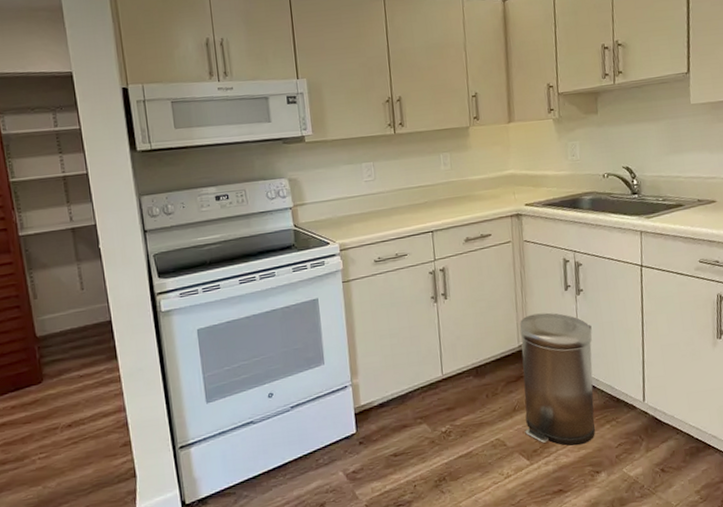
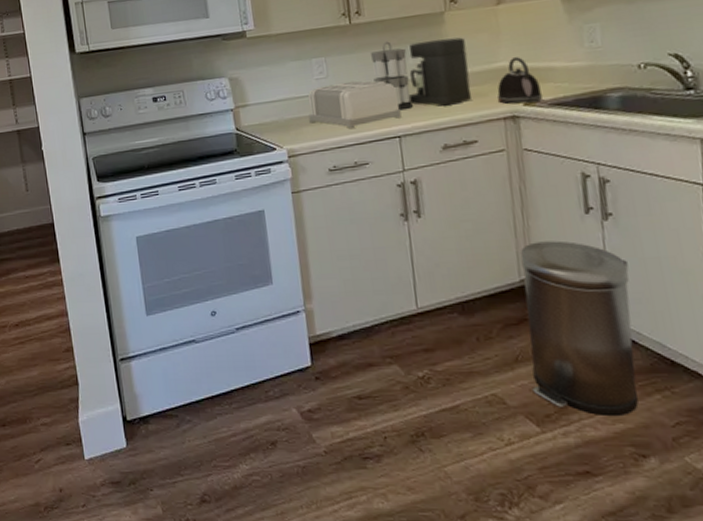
toaster: none [358,183,434,226] -> present [308,80,402,130]
spice rack: none [410,150,443,210] -> present [369,41,413,111]
coffee maker: none [439,148,488,206] -> present [408,37,472,106]
kettle: none [506,166,539,205] -> present [496,57,543,104]

